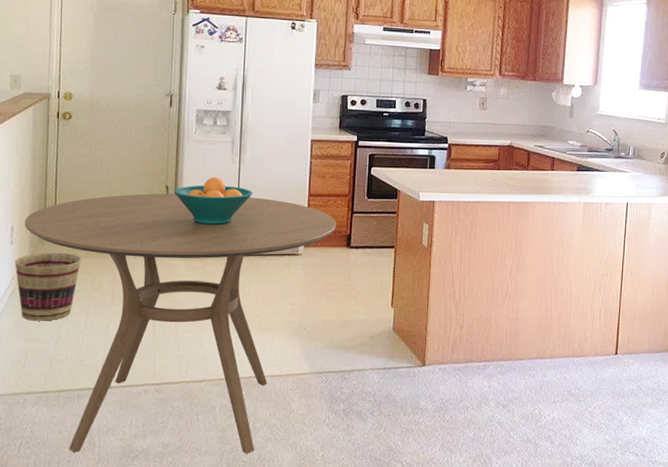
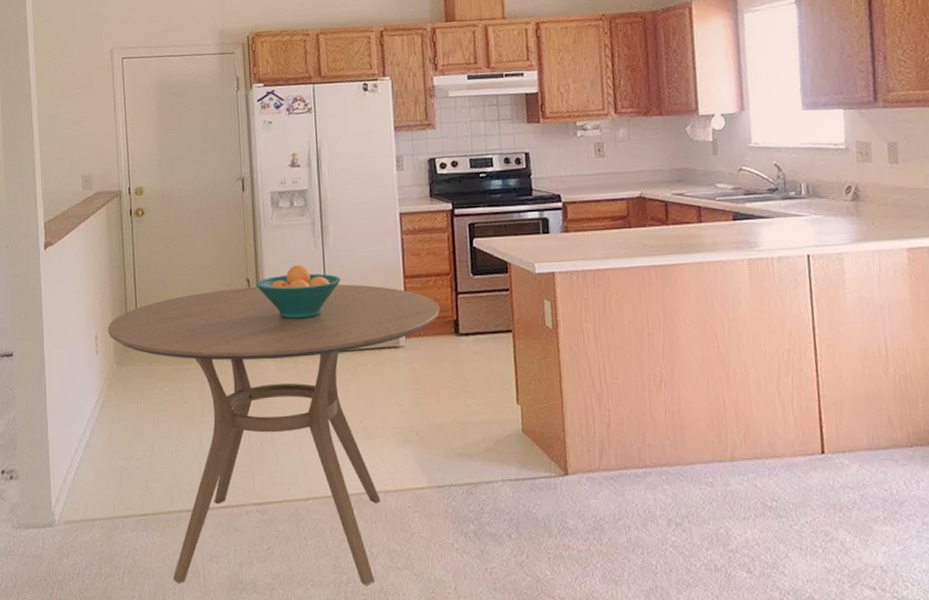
basket: present [15,252,81,321] -> none [102,359,167,436]

